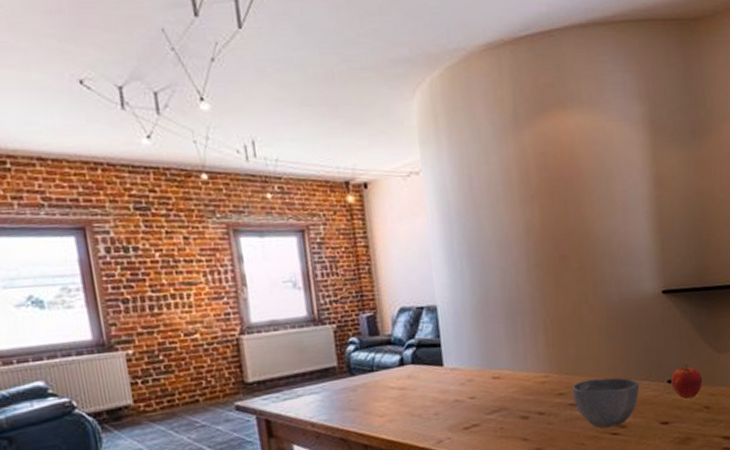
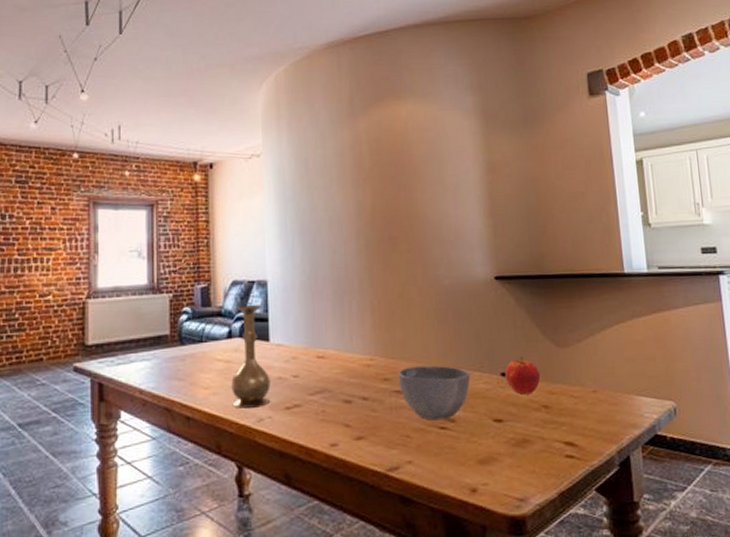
vase: none [406,331,449,433] -> present [231,305,271,409]

